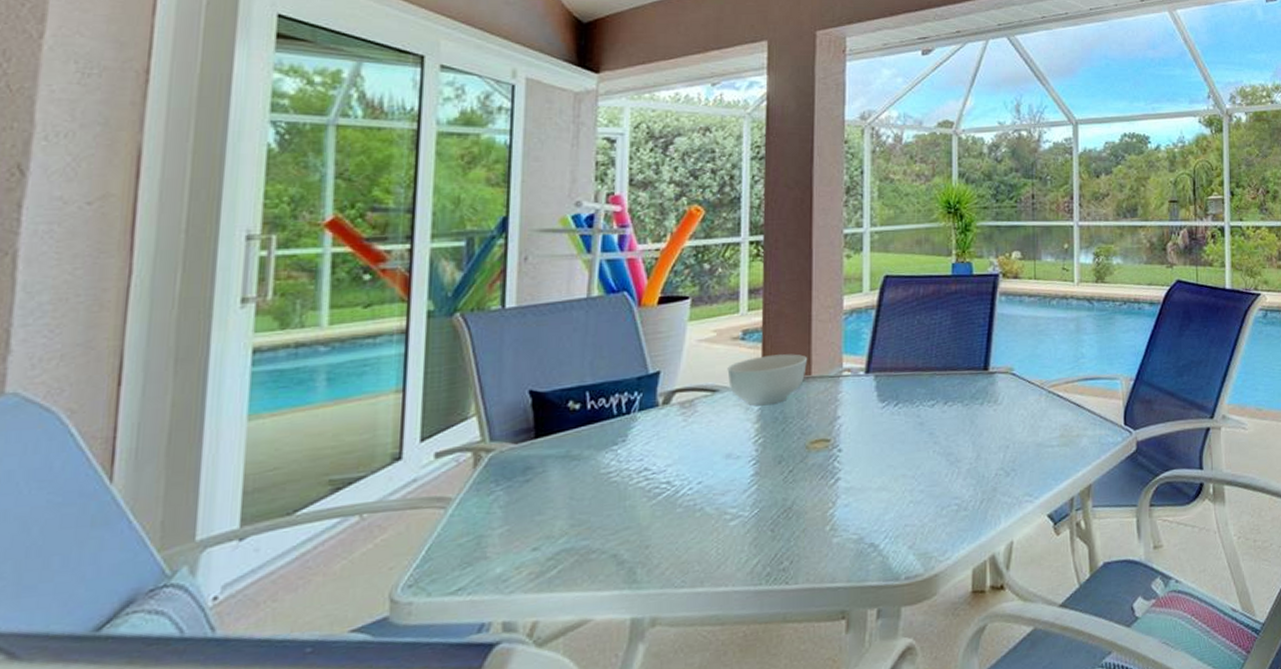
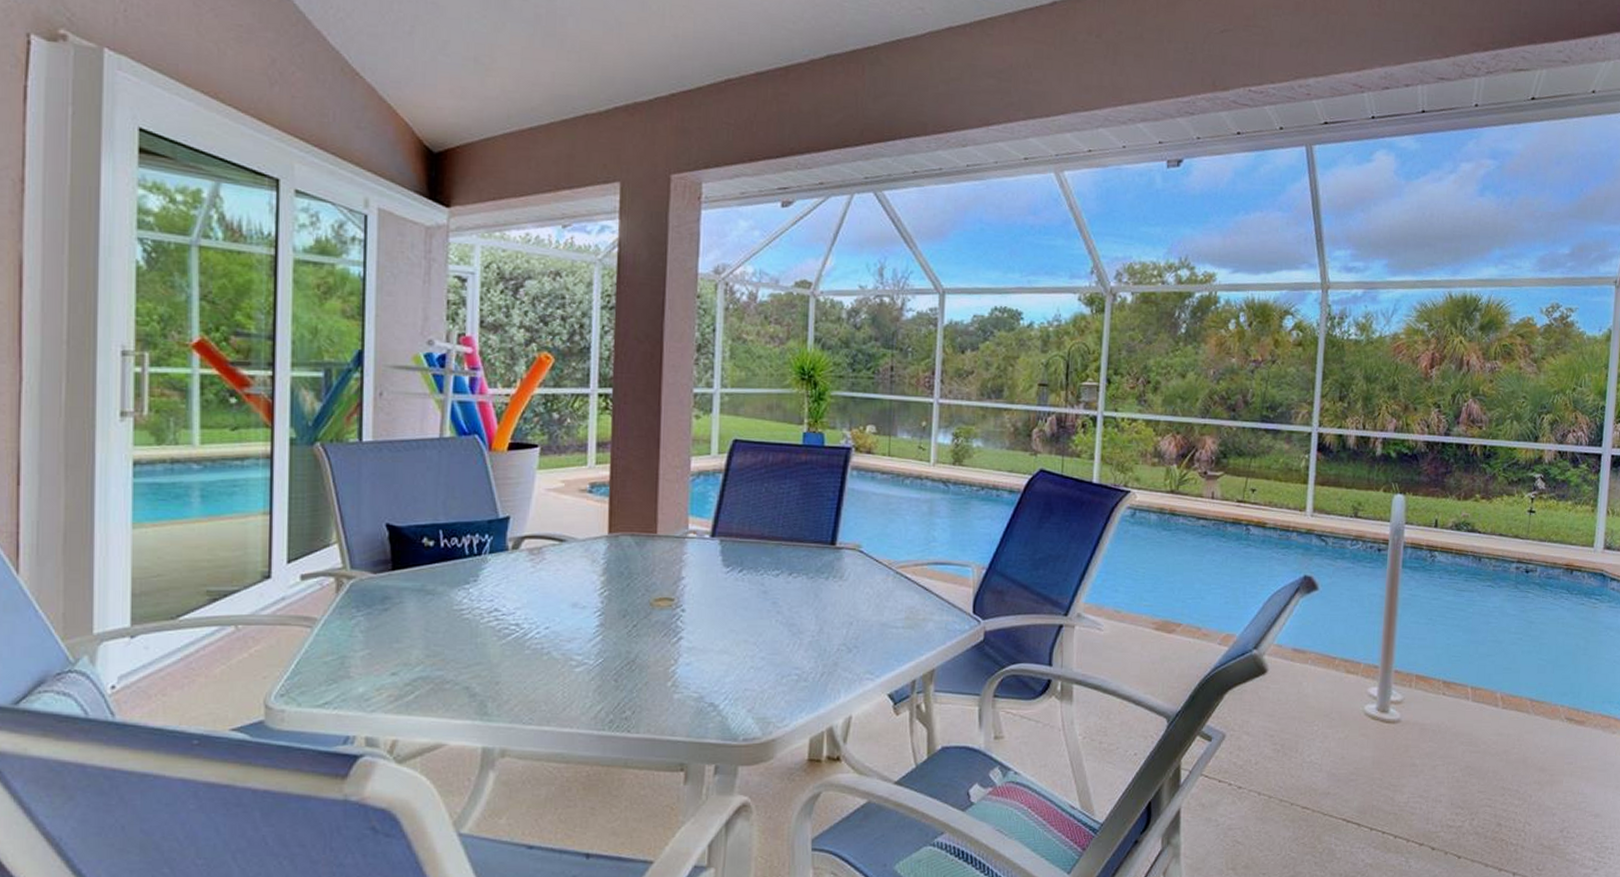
bowl: present [727,354,808,406] -> none [575,510,654,560]

